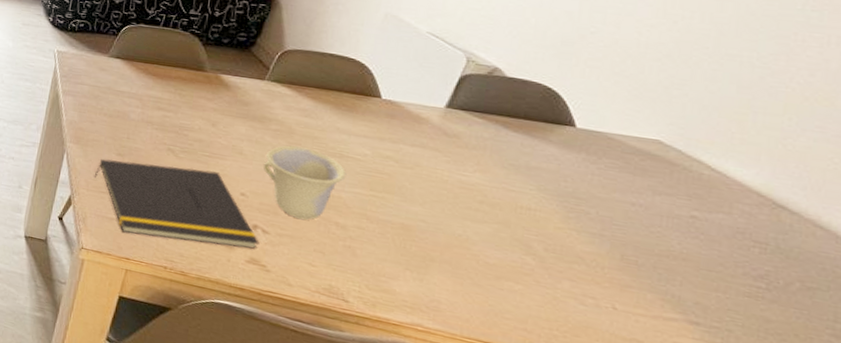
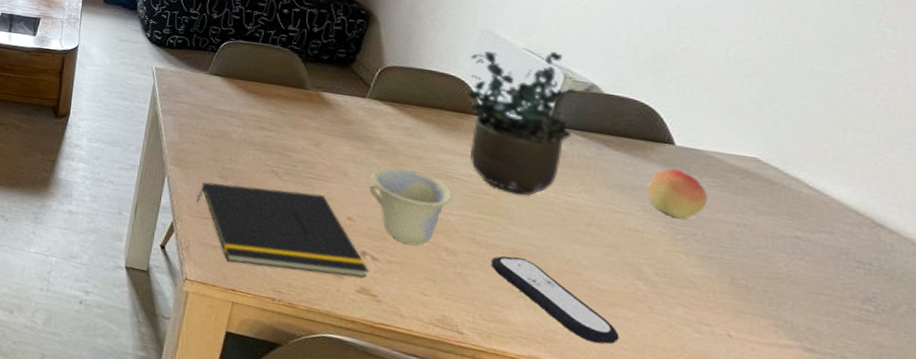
potted plant: none [366,35,479,175] -> present [467,51,577,197]
remote control: none [380,231,504,314] -> present [491,256,620,345]
fruit: none [543,150,605,199] -> present [648,168,708,220]

